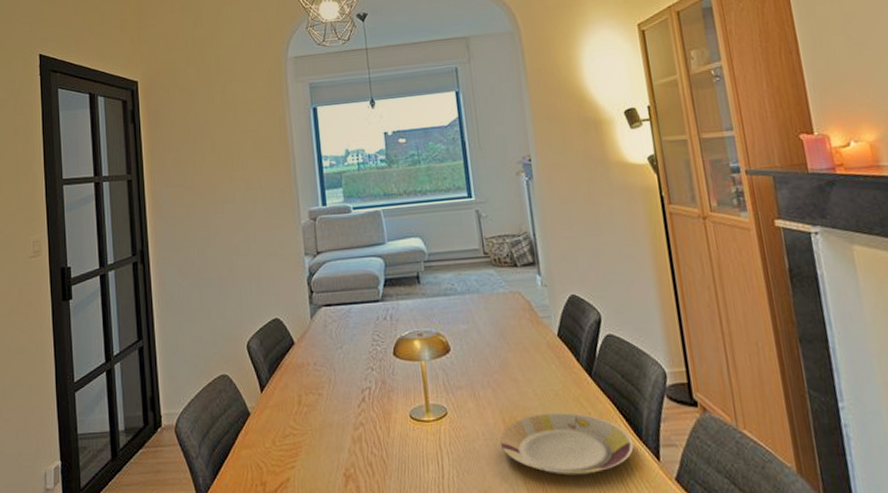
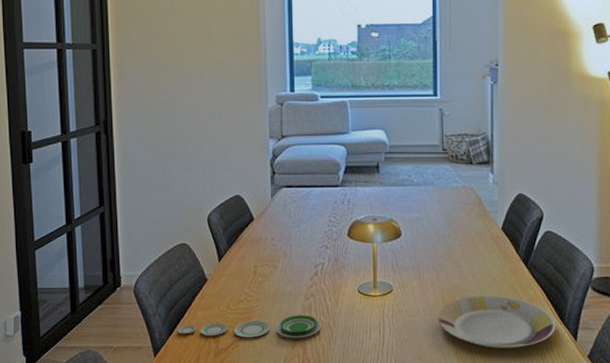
plate: none [221,448,374,478] -> present [177,315,321,339]

